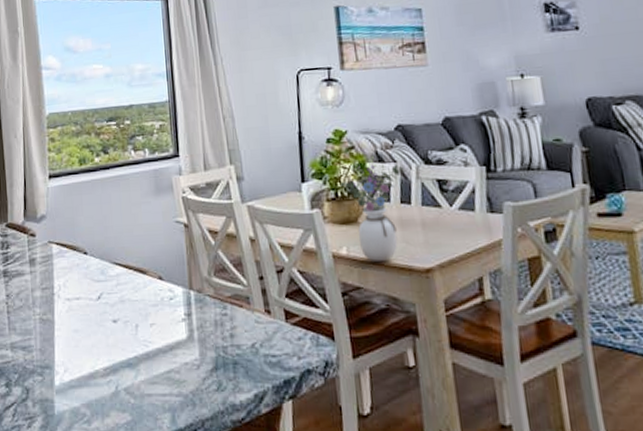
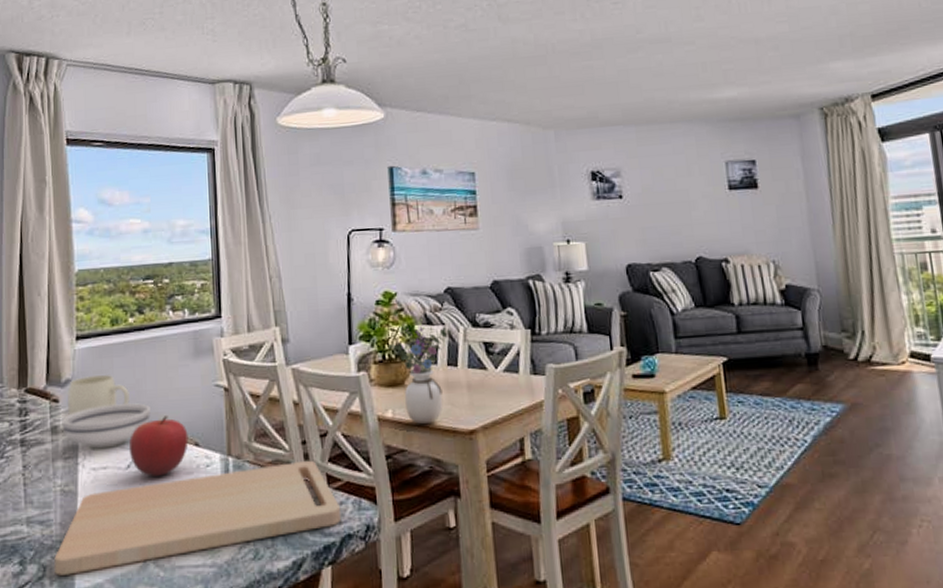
cutting board: none [36,295,301,398] -> present [54,460,342,575]
bowl: none [38,238,118,281] -> present [62,403,152,449]
mug: none [43,211,98,249] -> present [67,375,130,416]
fruit: none [98,250,153,309] -> present [128,416,189,478]

